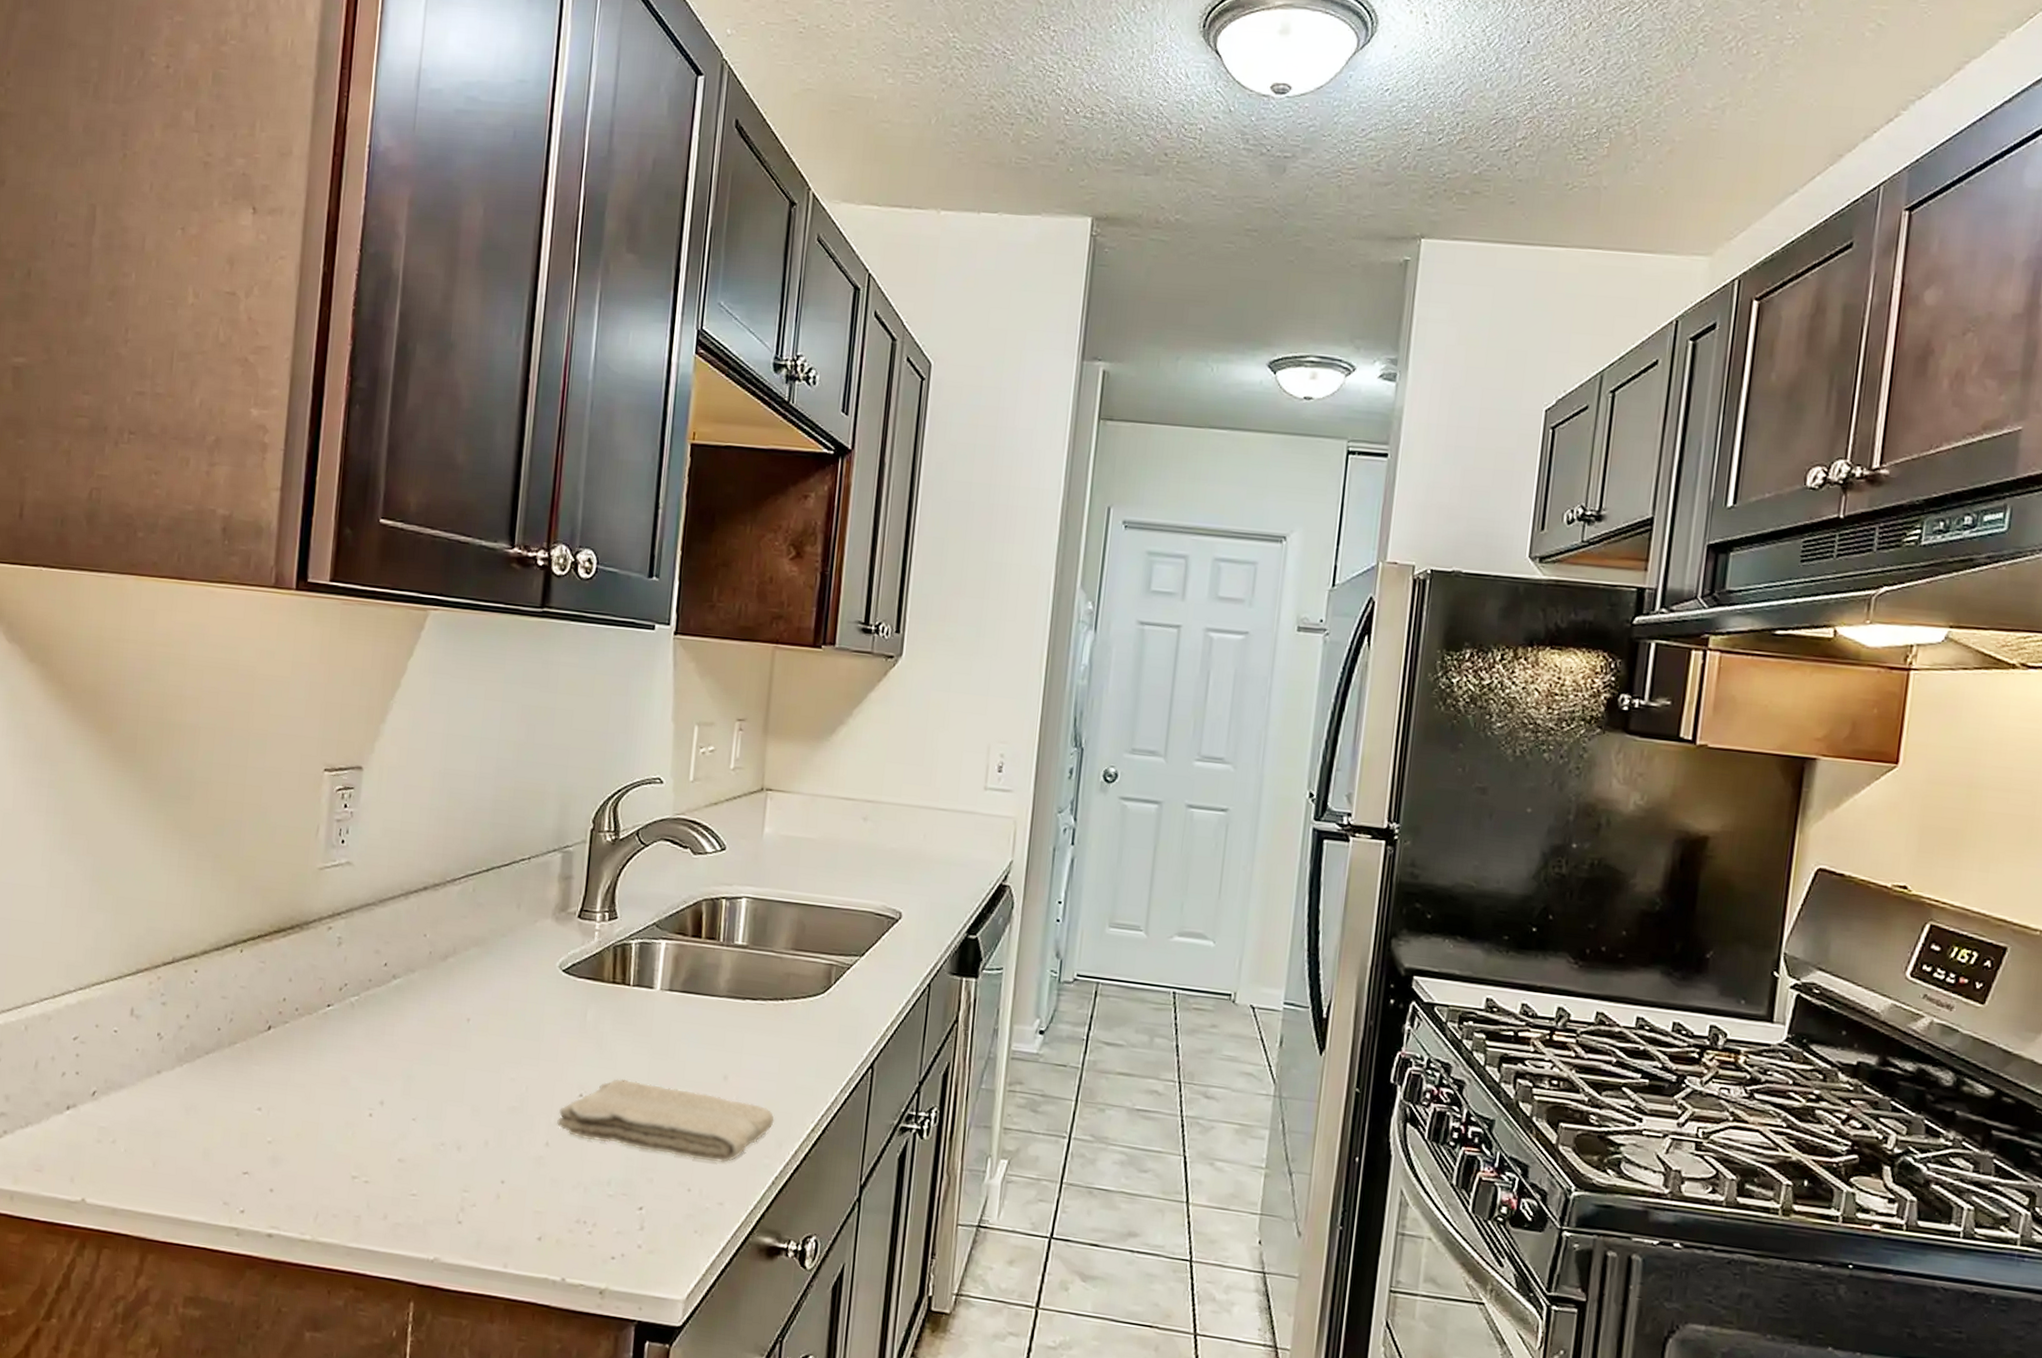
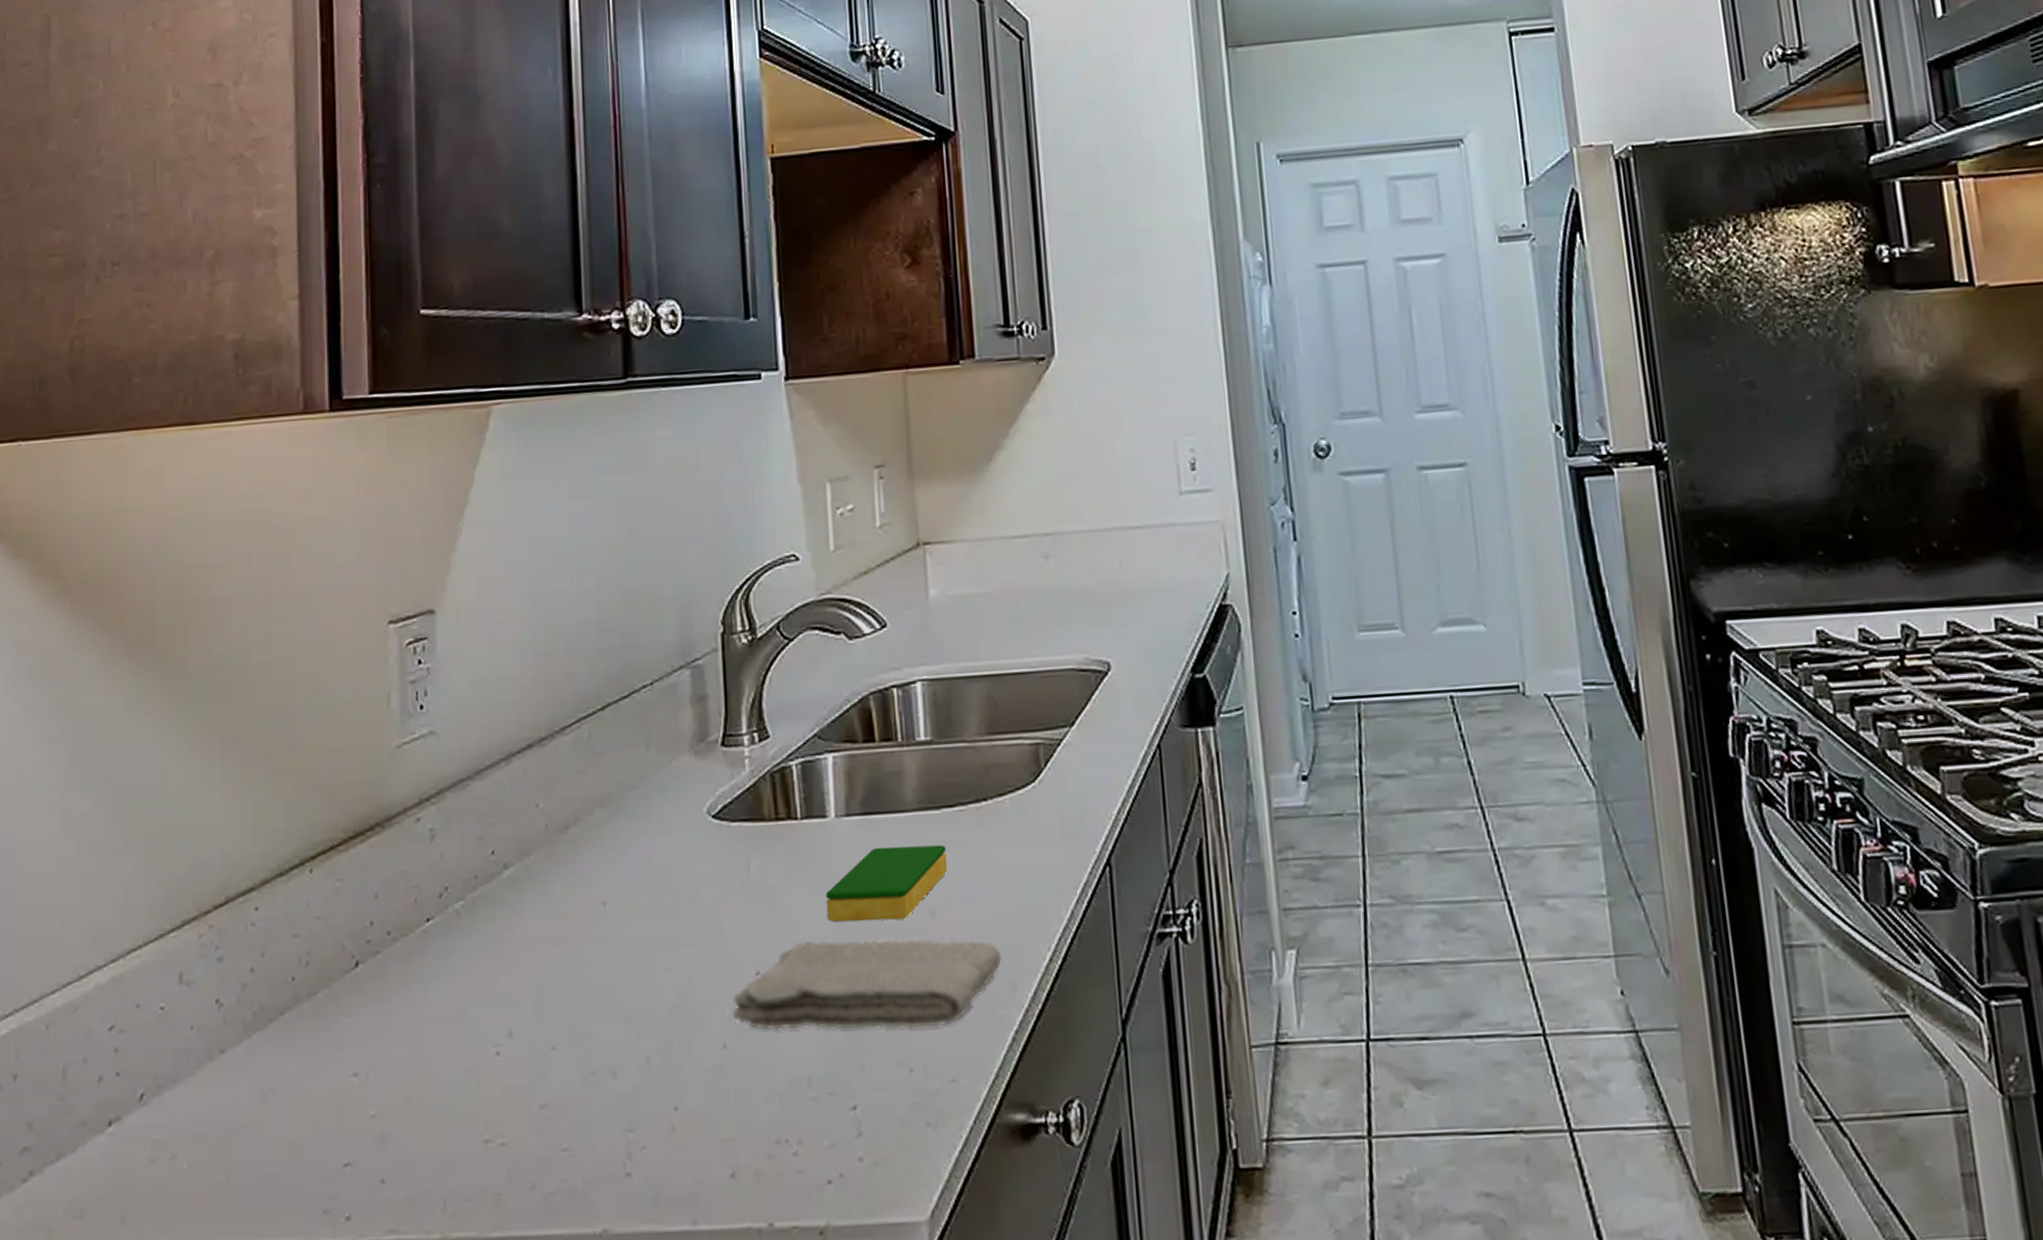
dish sponge: none [642,1019,745,1077] -> present [826,845,948,922]

